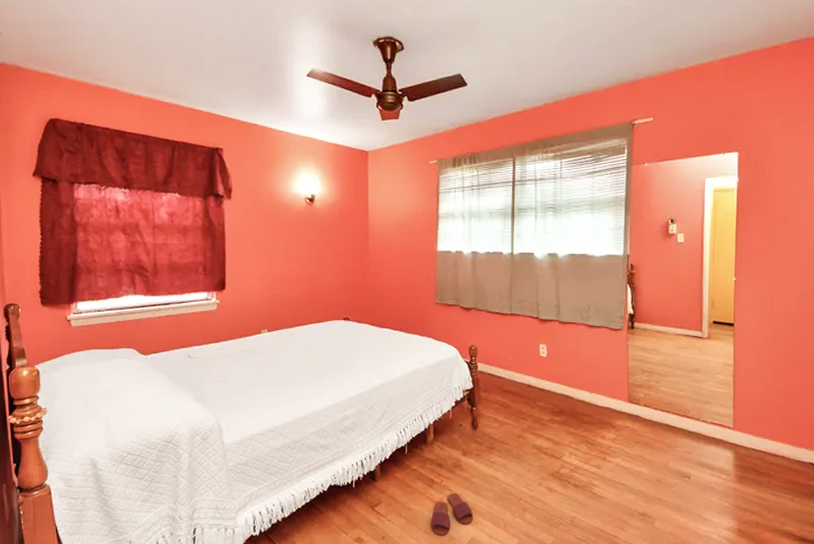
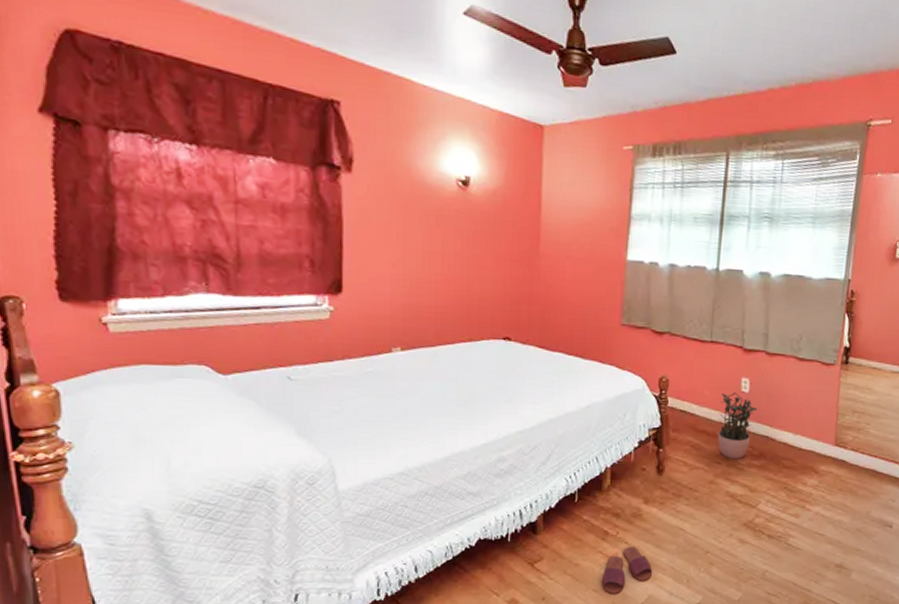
potted plant: none [522,357,556,416] -> present [717,392,758,460]

